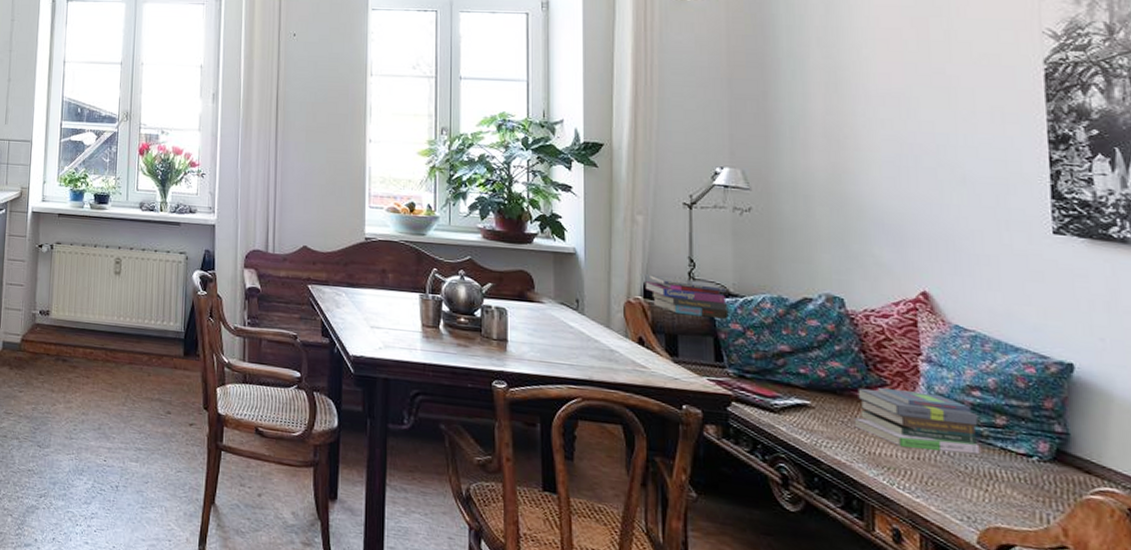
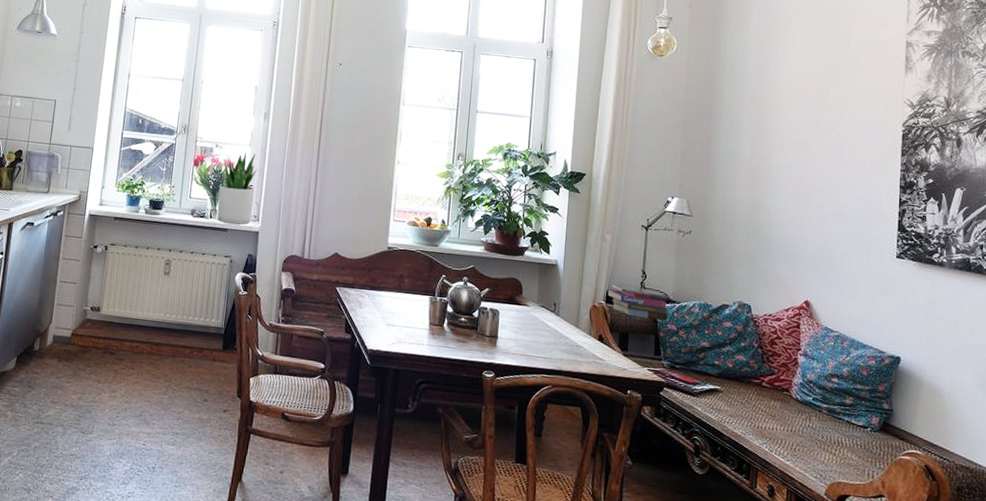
planter: none [168,138,208,217] -> present [217,152,257,225]
books: present [853,388,980,455] -> none [749,376,834,427]

